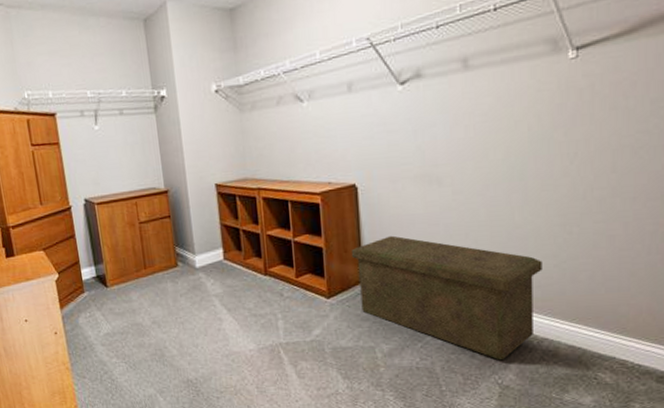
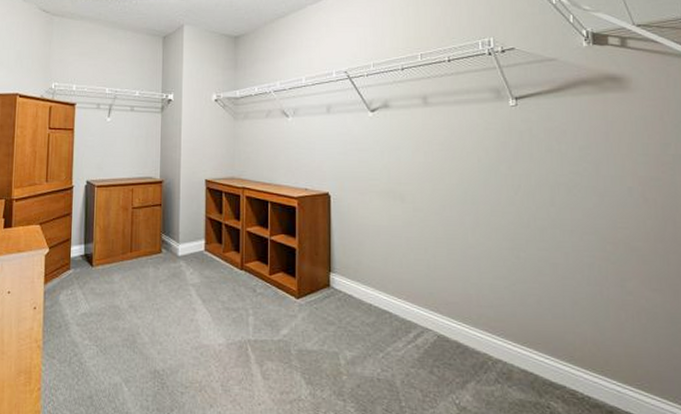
storage bench: present [351,235,542,361] -> none [321,243,494,379]

